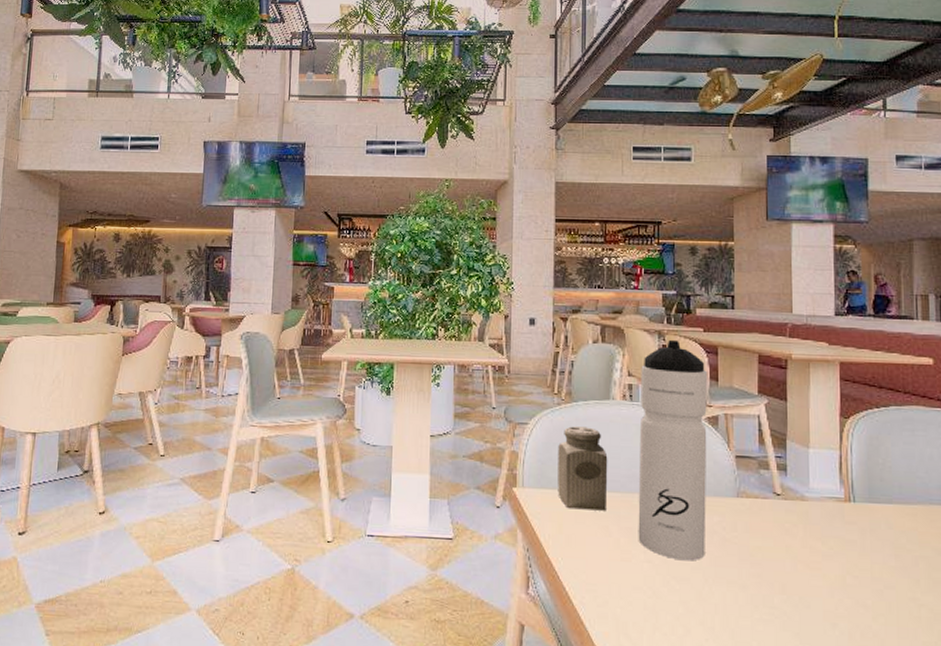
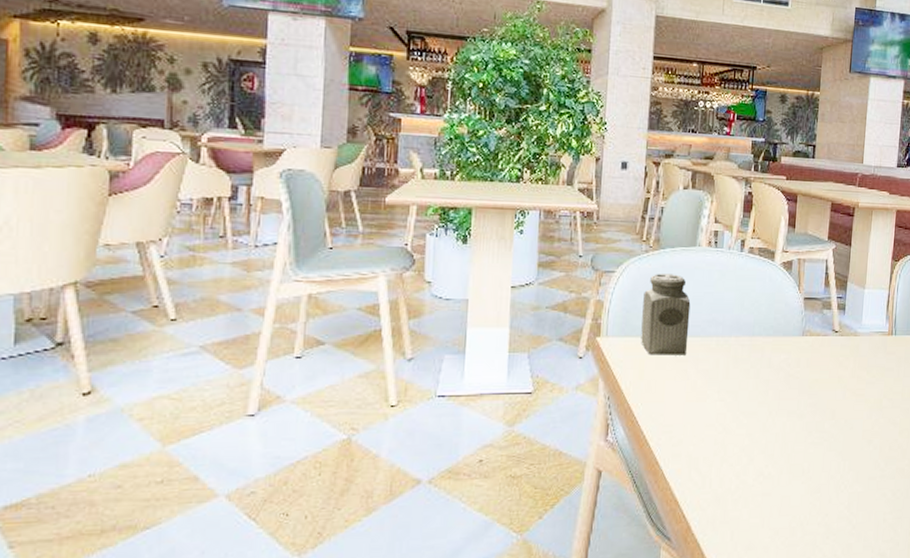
water bottle: present [638,339,707,561] -> none [713,187,786,397]

